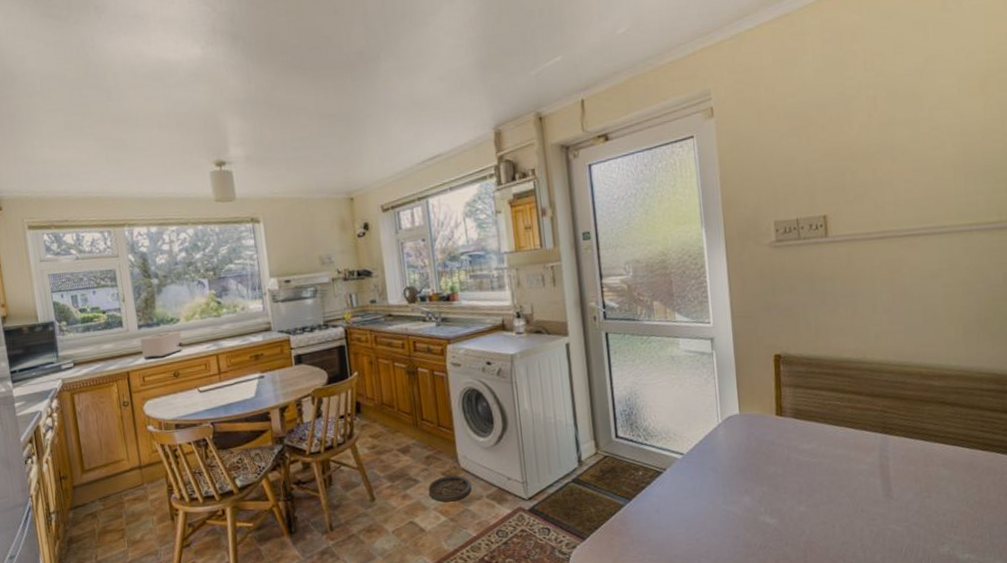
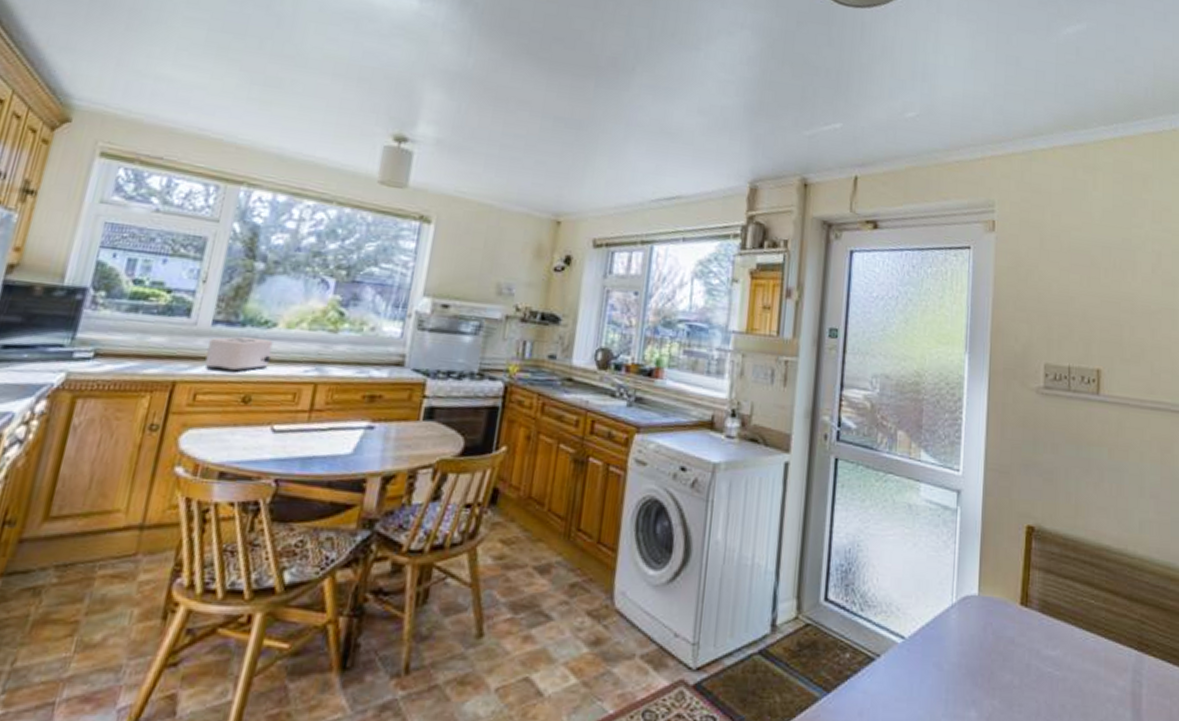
pet bowl: present [428,475,472,503] -> none [561,616,624,657]

